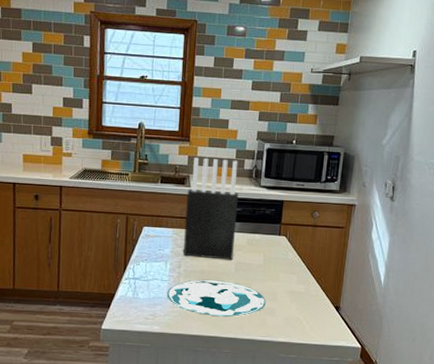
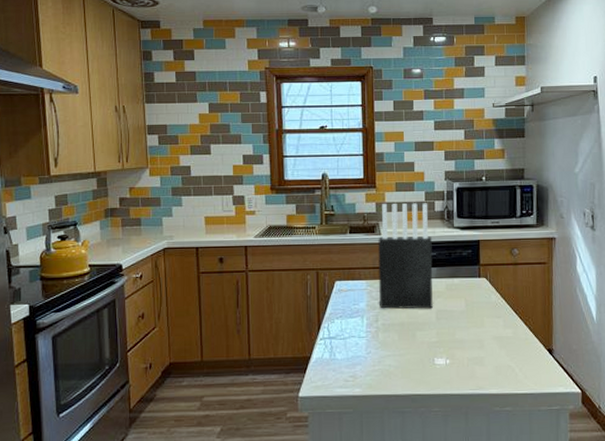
plate: present [167,279,266,317] -> none [366,331,473,371]

